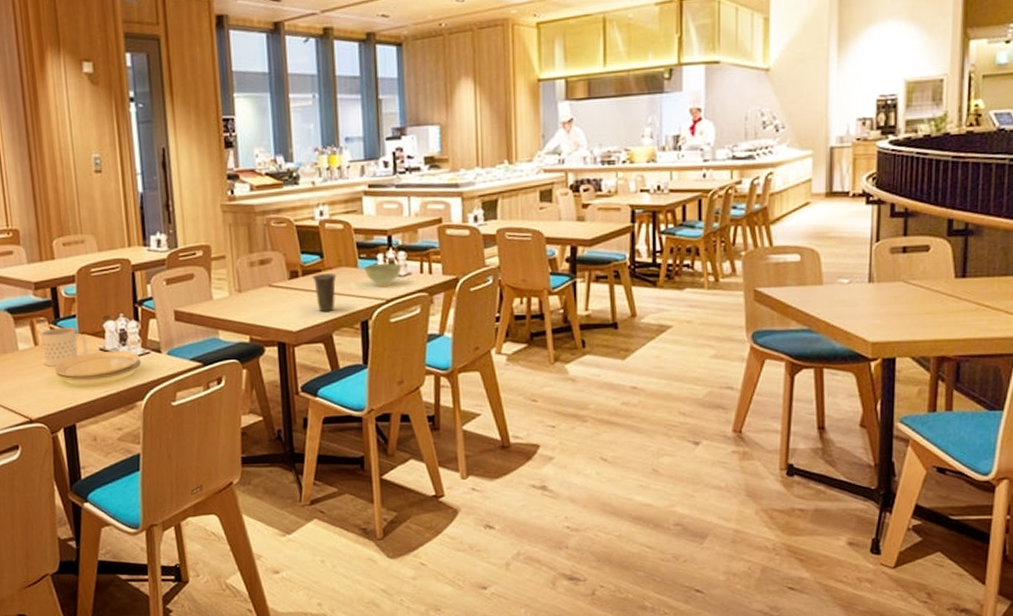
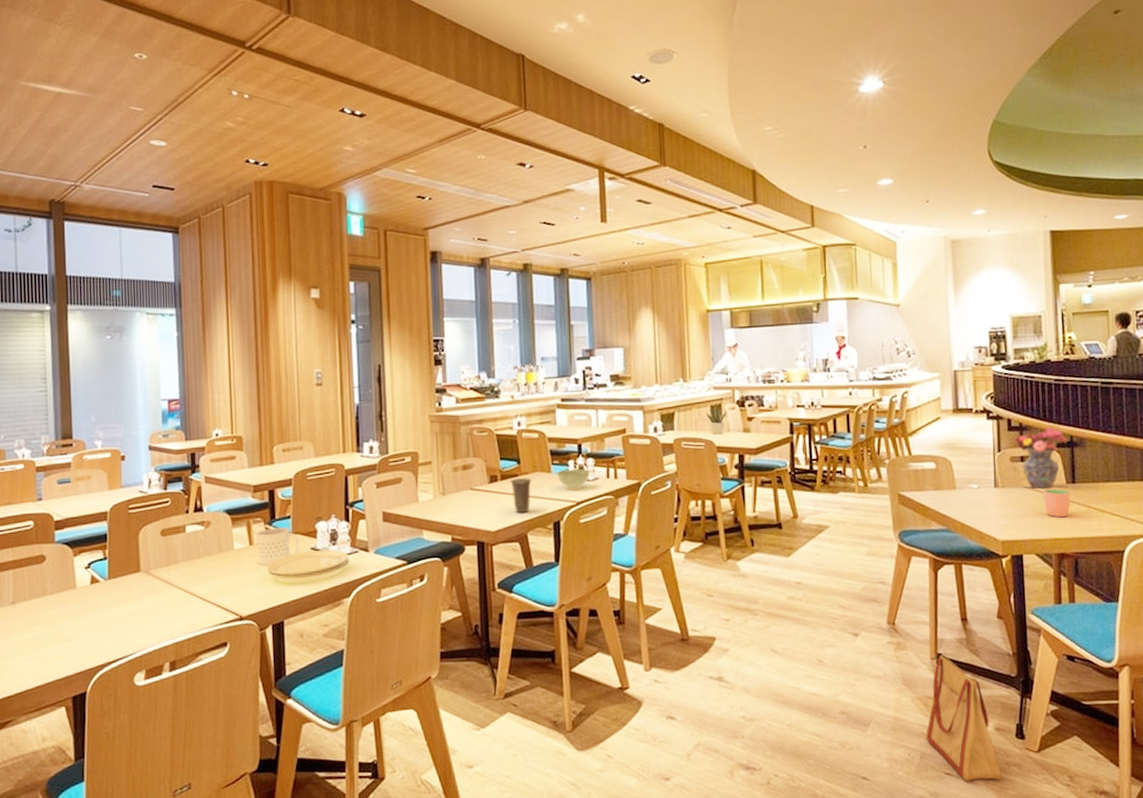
potted plant: none [535,189,560,224] -> present [706,404,728,435]
shopping bag: none [769,465,851,596] -> present [925,655,1002,781]
flower arrangement: none [897,213,962,285] -> present [1015,427,1068,490]
cup: none [924,284,959,317] -> present [1042,489,1071,518]

